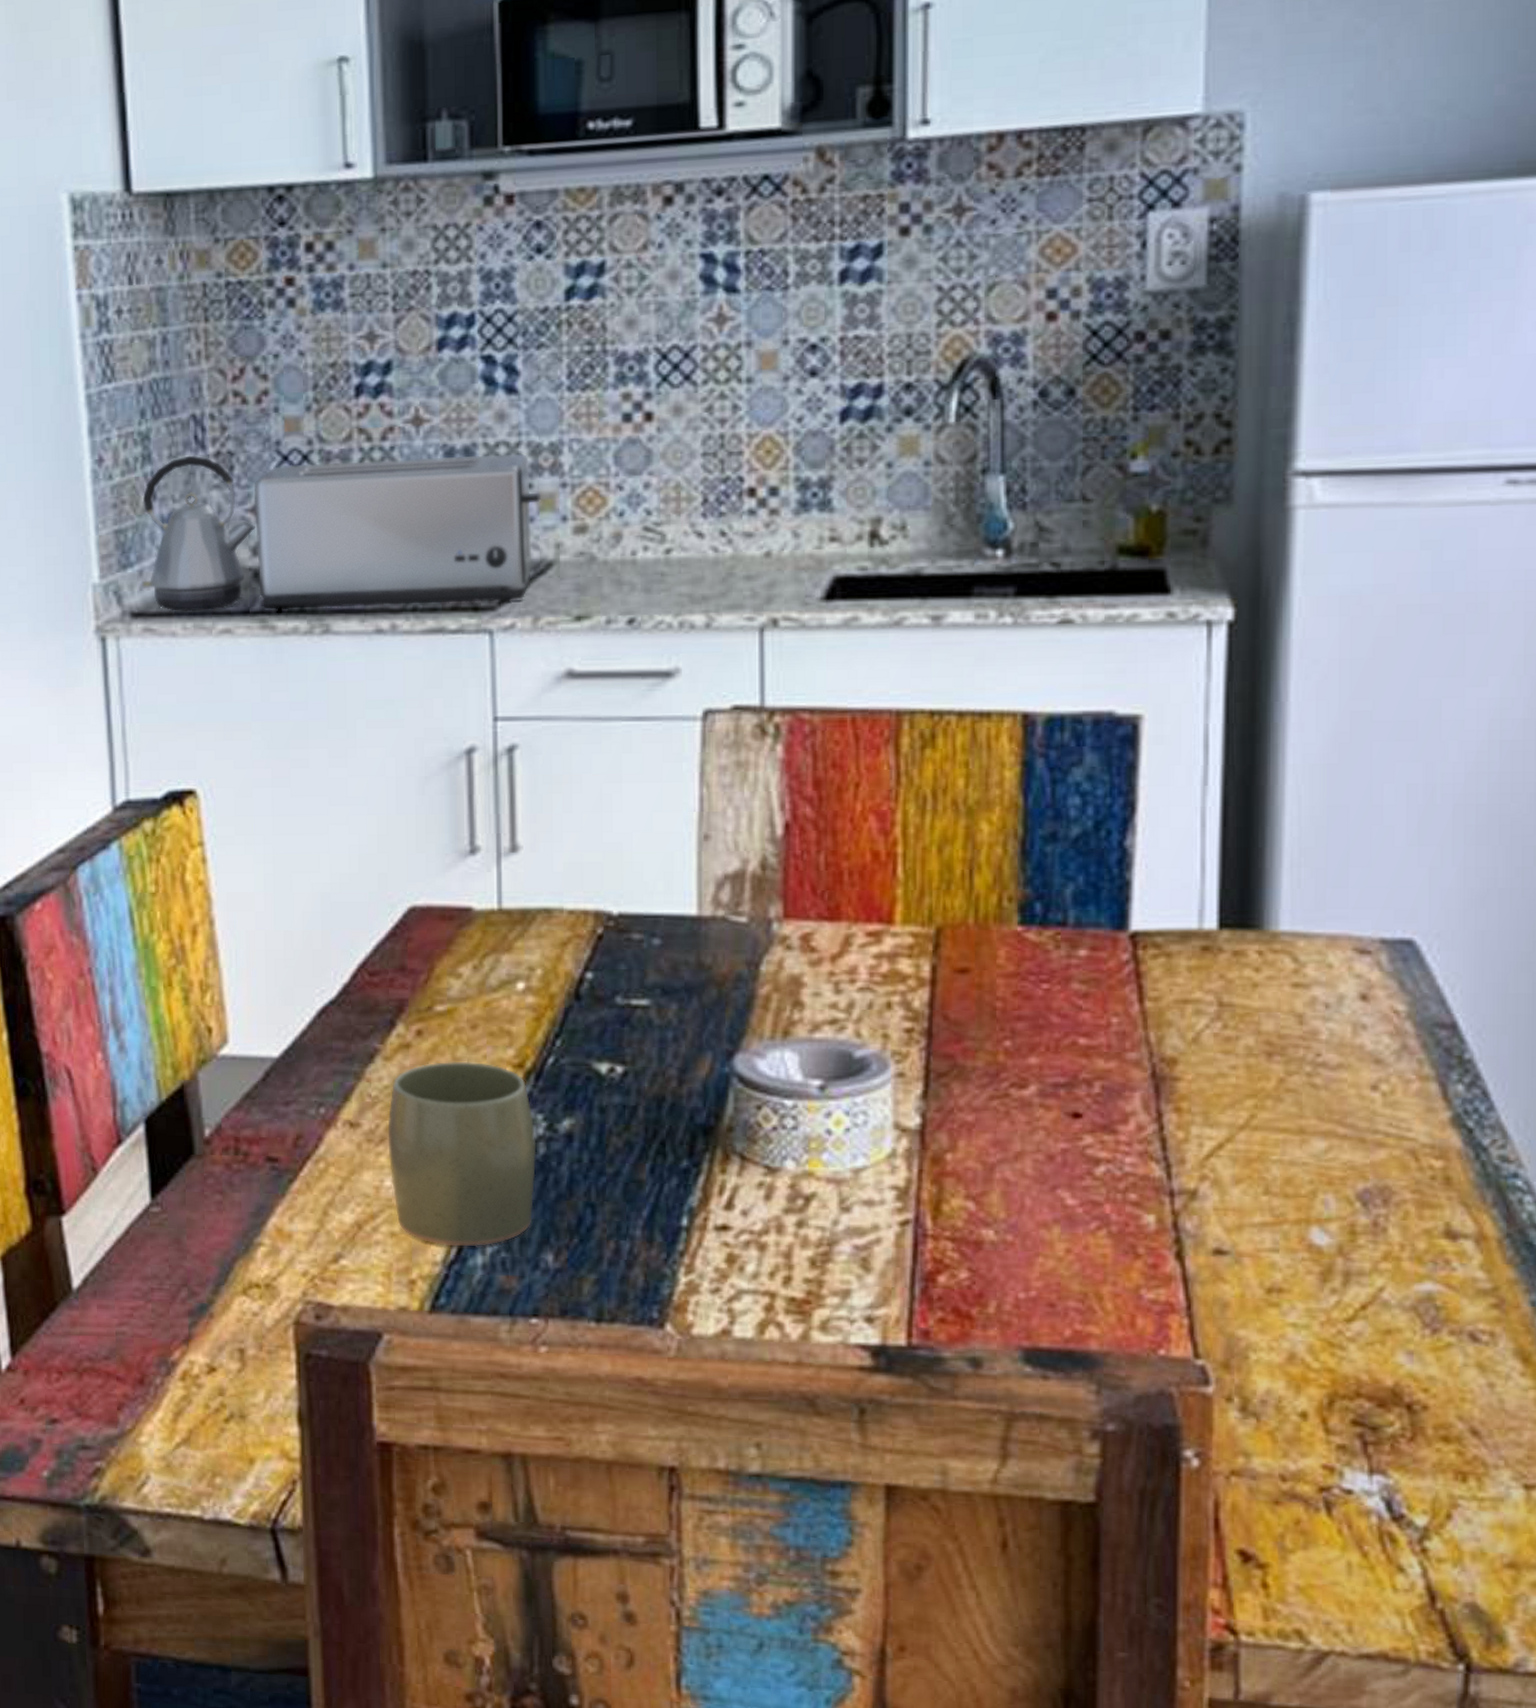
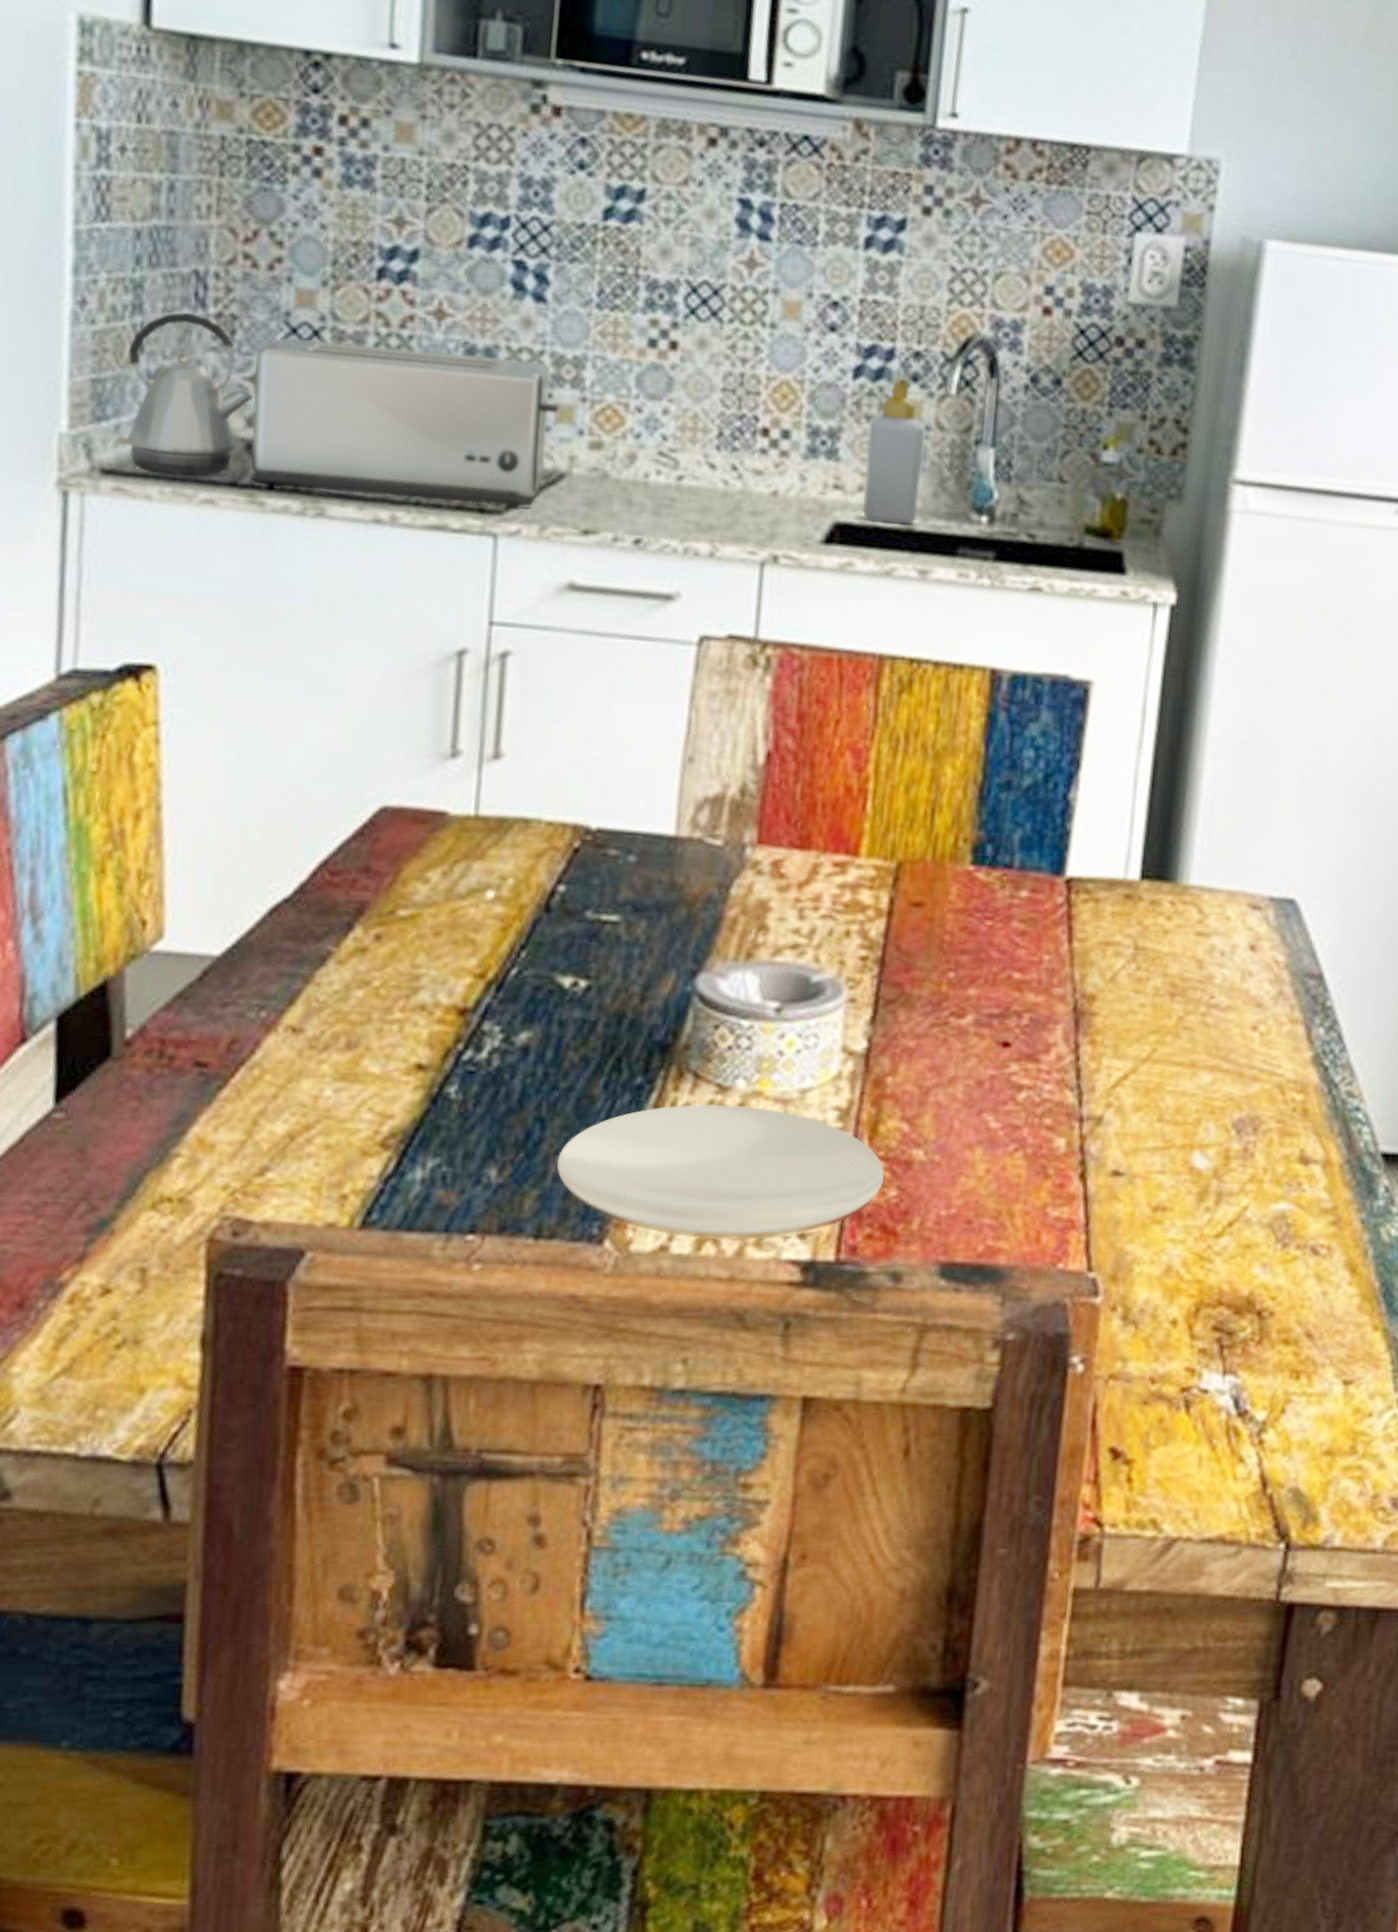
mug: present [387,1061,537,1247] -> none [331,968,491,1161]
plate: none [610,1186,953,1324] -> present [556,1104,885,1241]
soap bottle: none [862,412,925,570] -> present [861,375,924,524]

